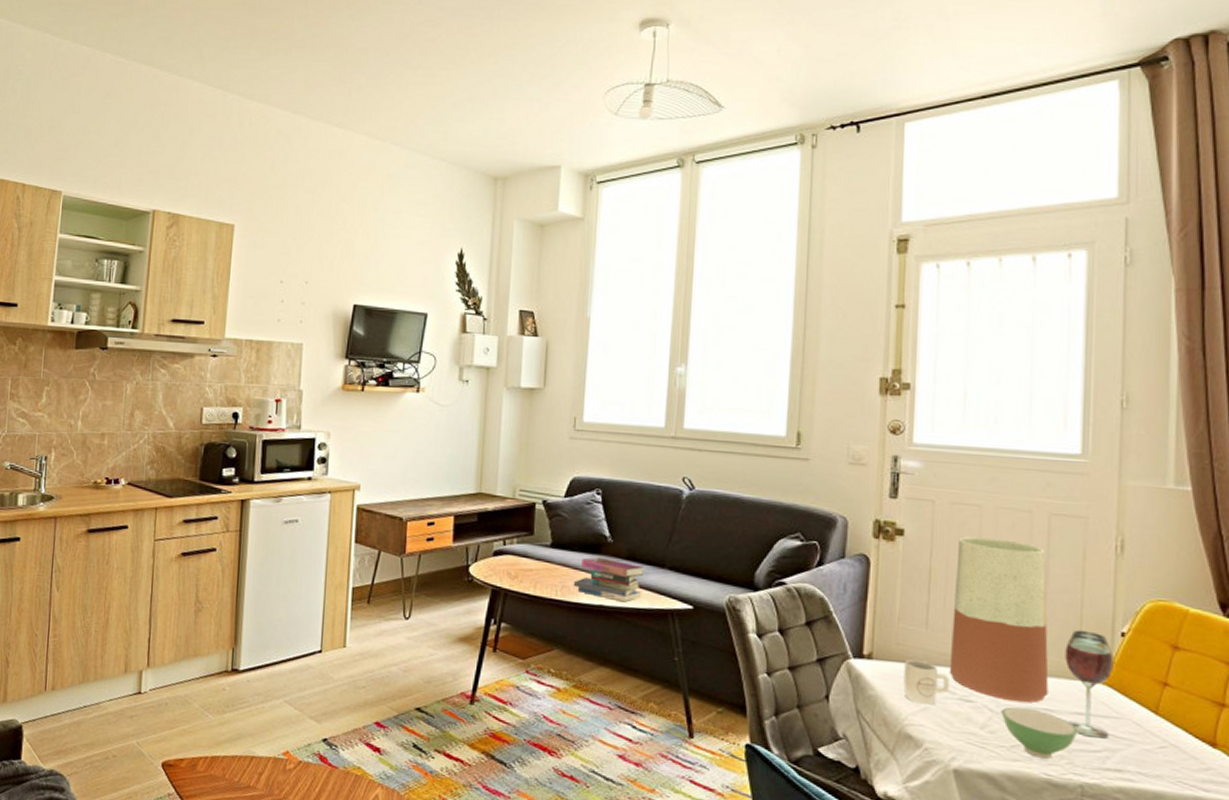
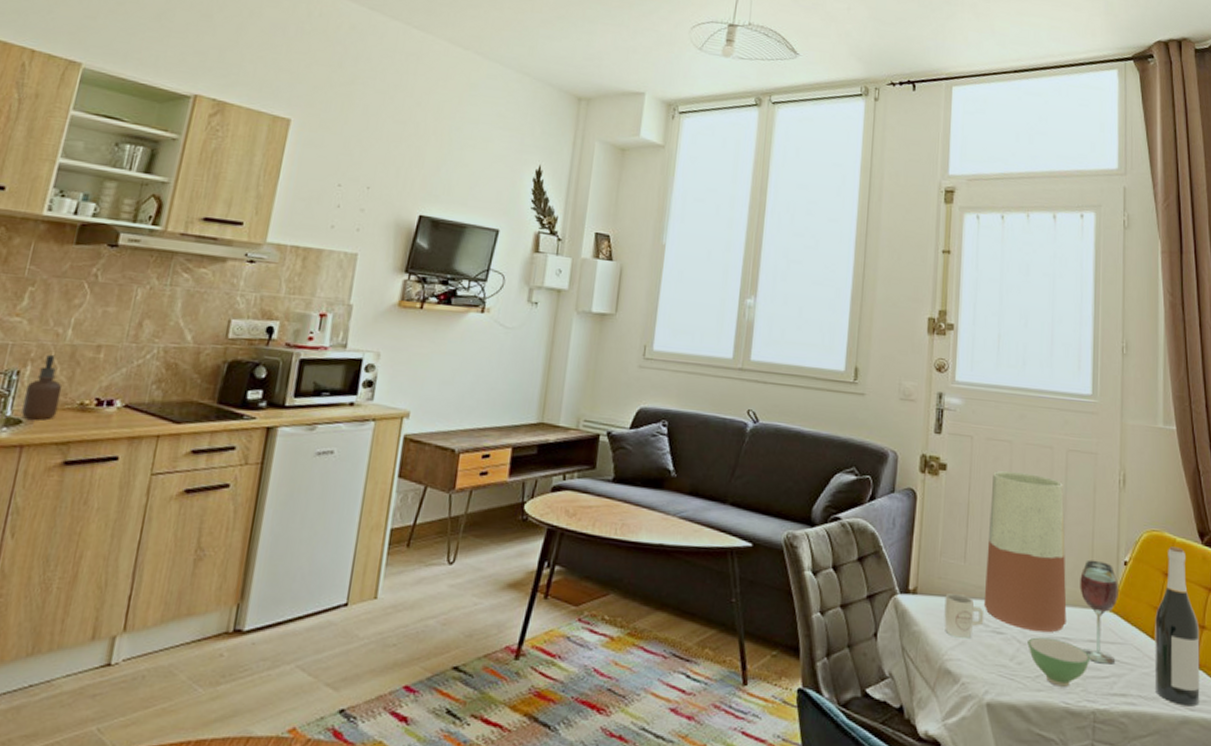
soap dispenser: none [52,443,80,497] -> present [21,355,63,420]
books: present [573,557,643,602] -> none [633,492,706,541]
wine bottle: none [1158,618,1219,788] -> present [1154,546,1200,707]

